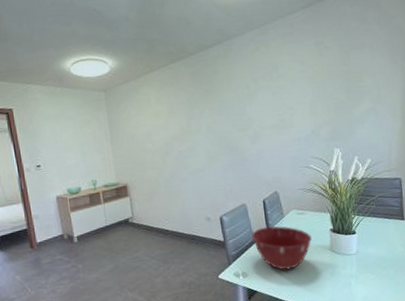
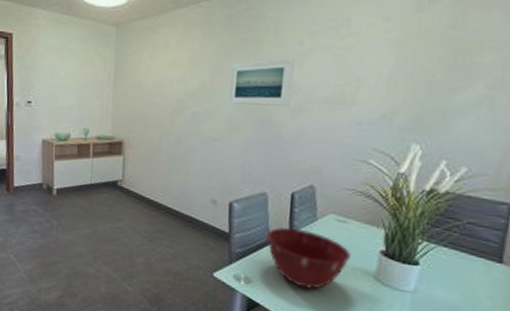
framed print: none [201,99,248,142] -> present [228,58,295,106]

